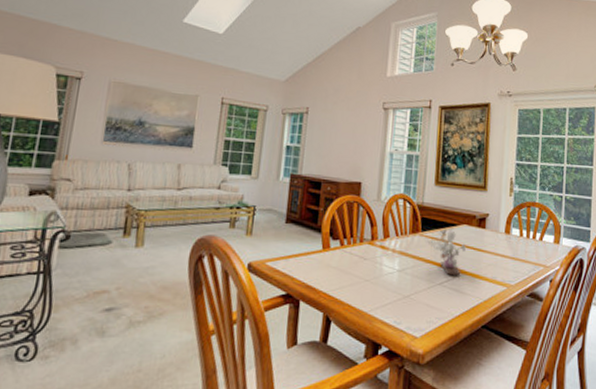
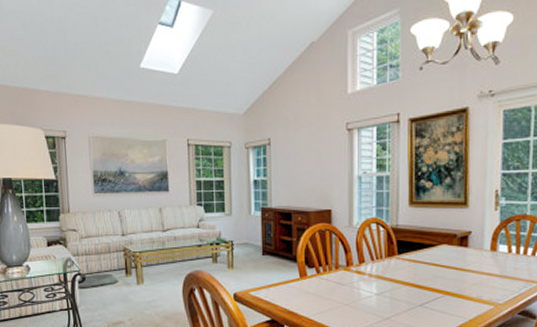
flower arrangement: present [426,227,466,276] -> none [403,248,447,297]

